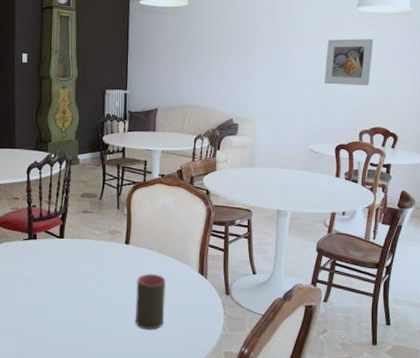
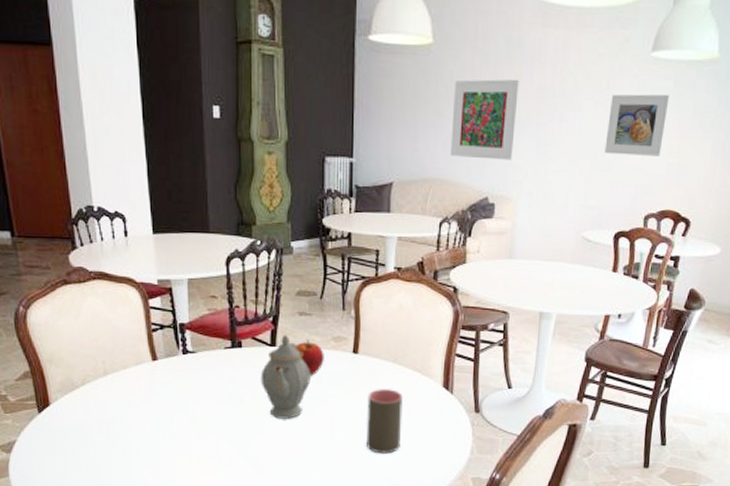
teapot: none [50,229,91,299] -> present [260,335,310,419]
apple: none [79,233,102,263] -> present [295,339,324,376]
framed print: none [202,29,255,90] -> present [450,79,519,160]

